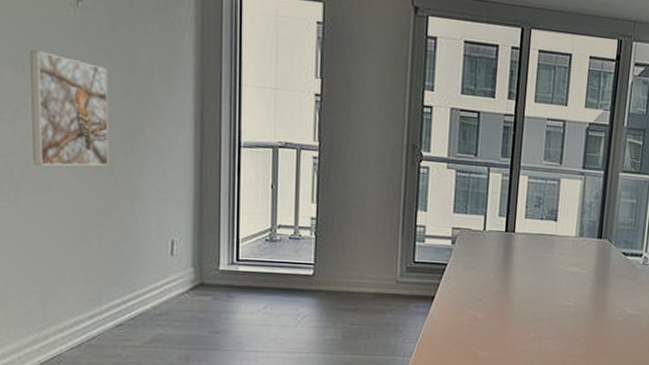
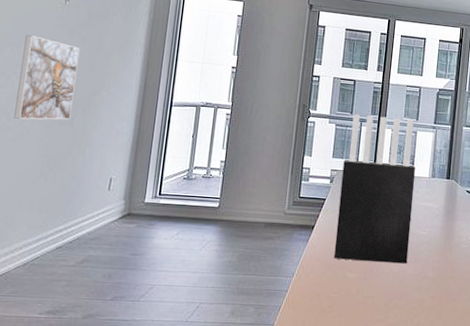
knife block: none [459,156,559,340] -> present [333,114,415,264]

